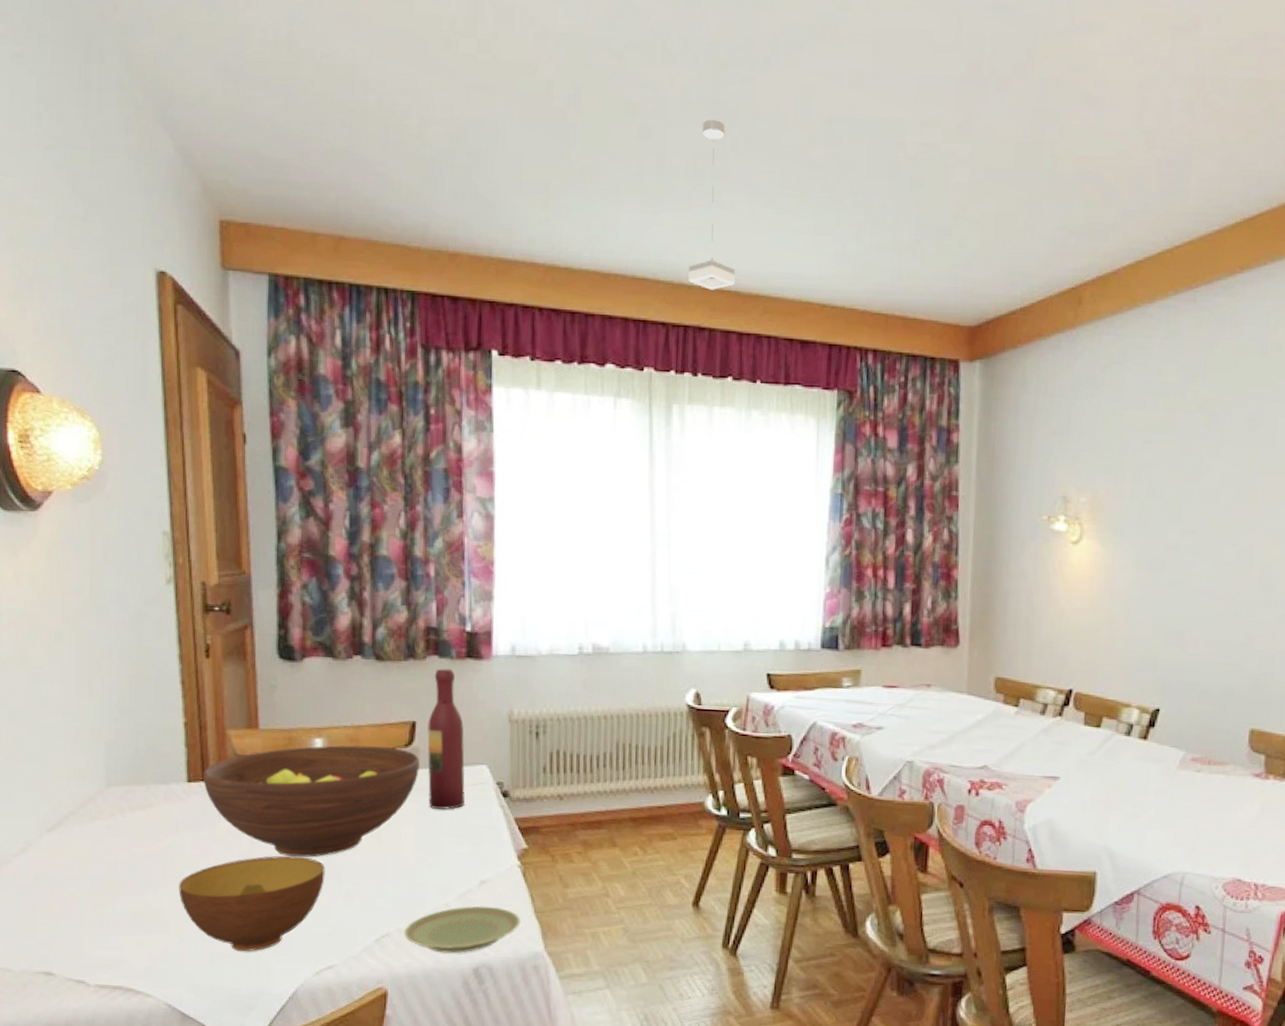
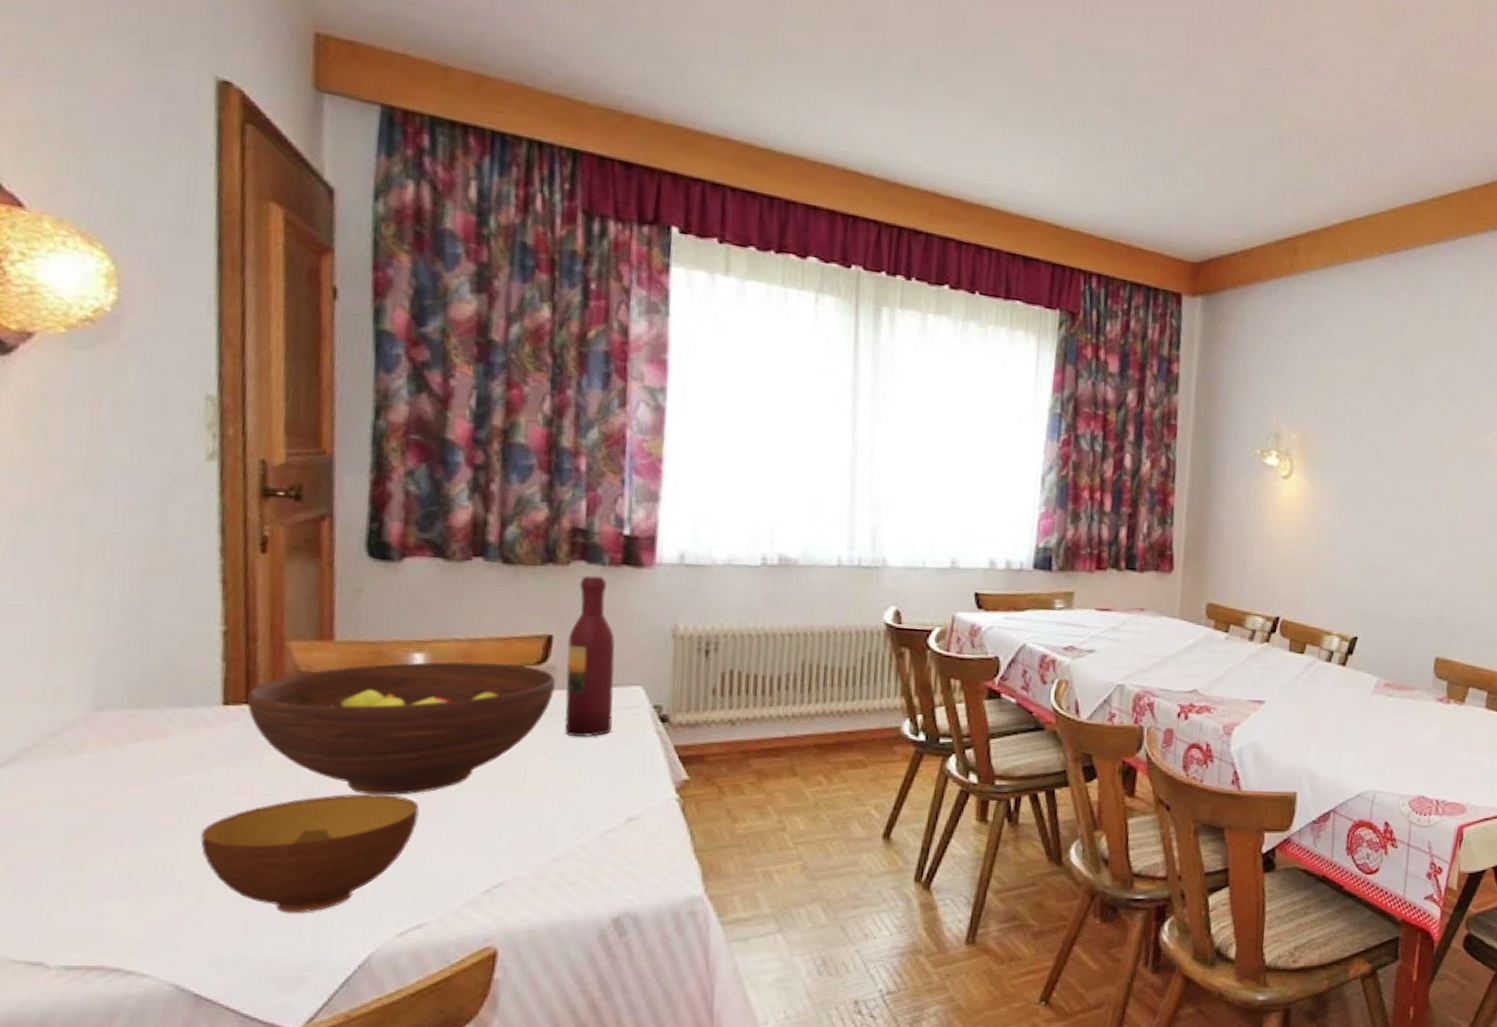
plate: present [404,906,521,954] -> none [524,846,676,903]
pendant lamp: present [688,120,736,290] -> none [905,20,957,194]

